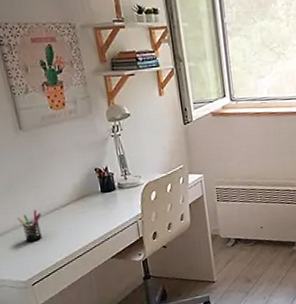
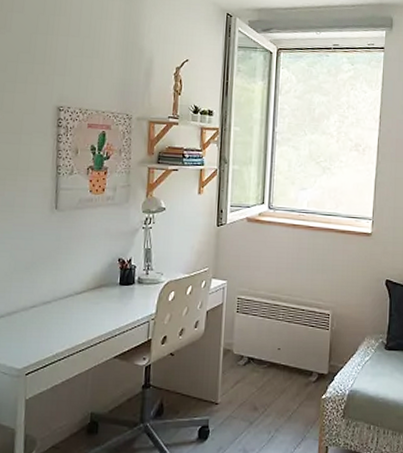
pen holder: present [17,209,43,243] -> none [29,292,54,327]

